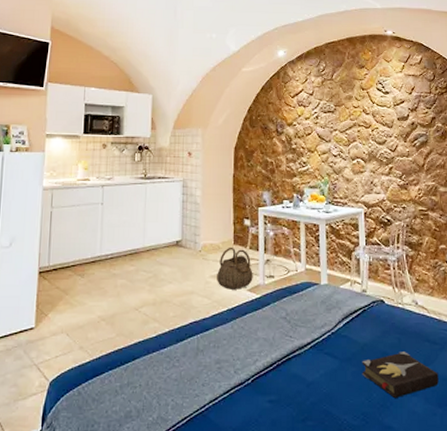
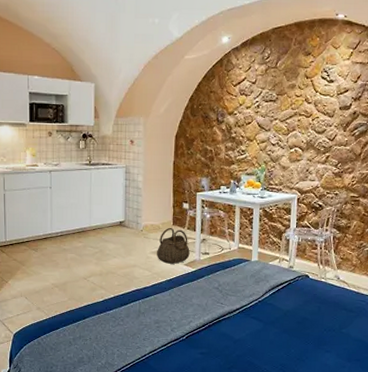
hardback book: present [362,352,439,398] -> none [283,317,351,353]

